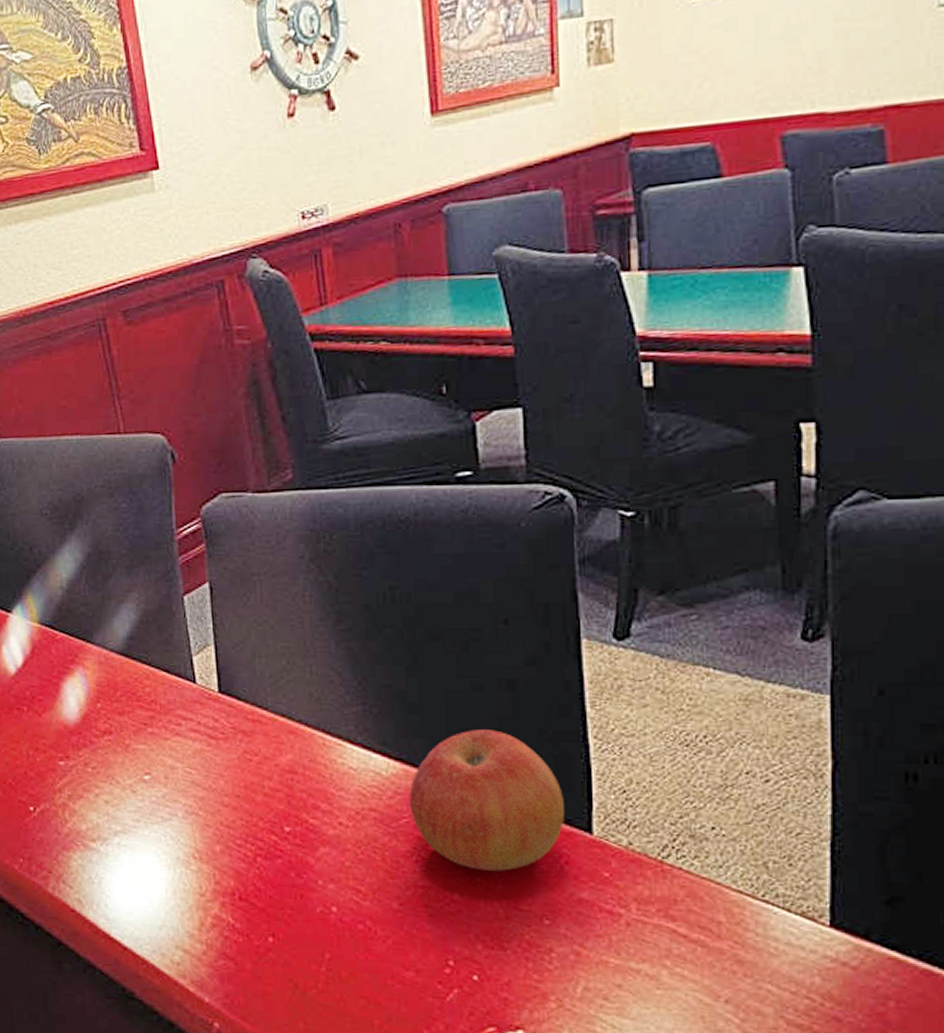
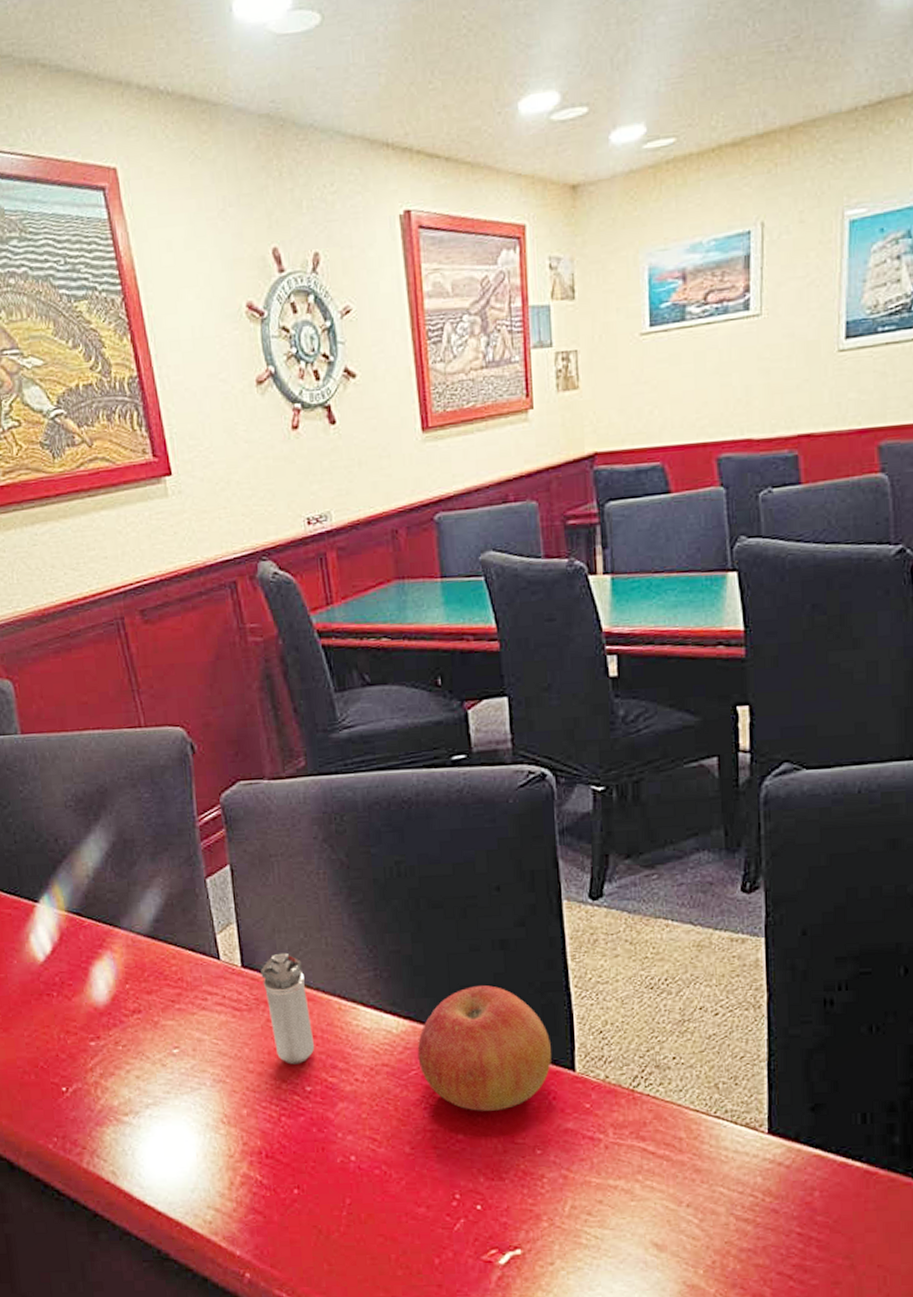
shaker: none [239,679,296,802] -> present [260,952,315,1065]

